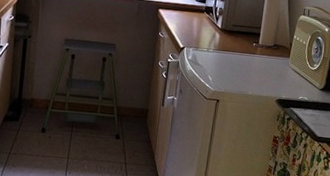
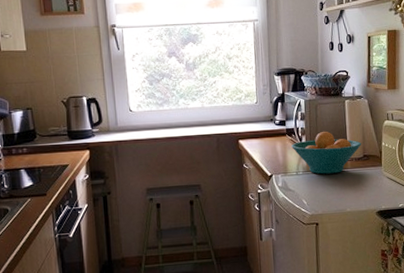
fruit bowl: none [207,14,275,57] -> present [291,131,362,175]

